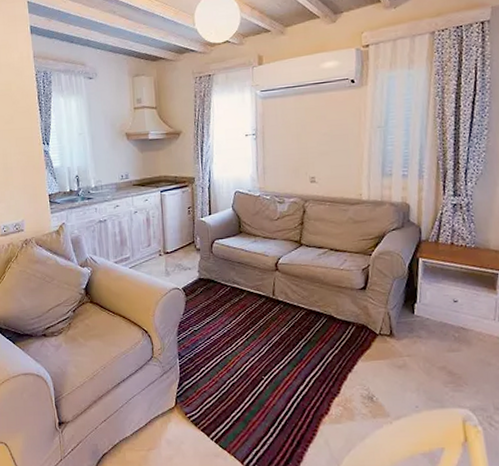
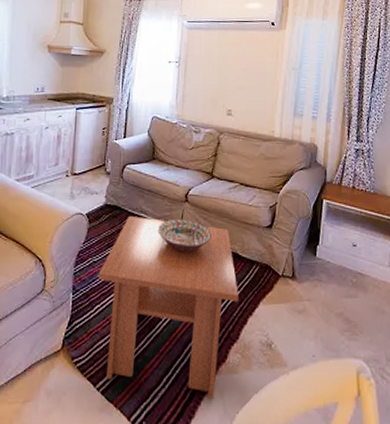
coffee table: none [200,287,337,446] -> present [97,215,238,399]
decorative bowl: none [251,287,305,317] -> present [158,219,211,252]

